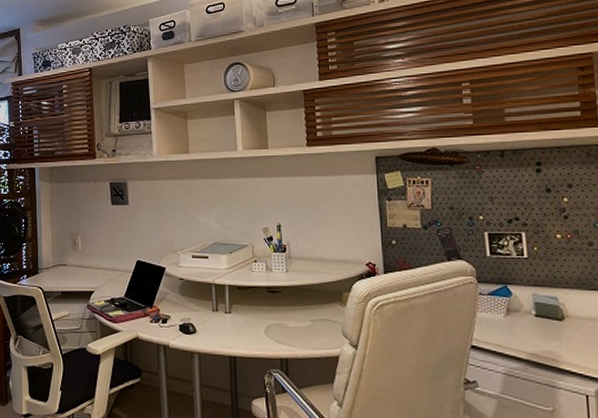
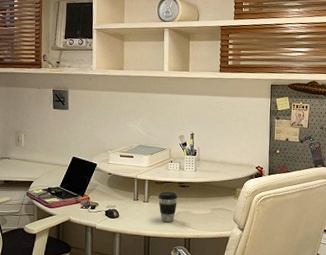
coffee cup: none [242,298,267,339] -> present [158,191,178,223]

